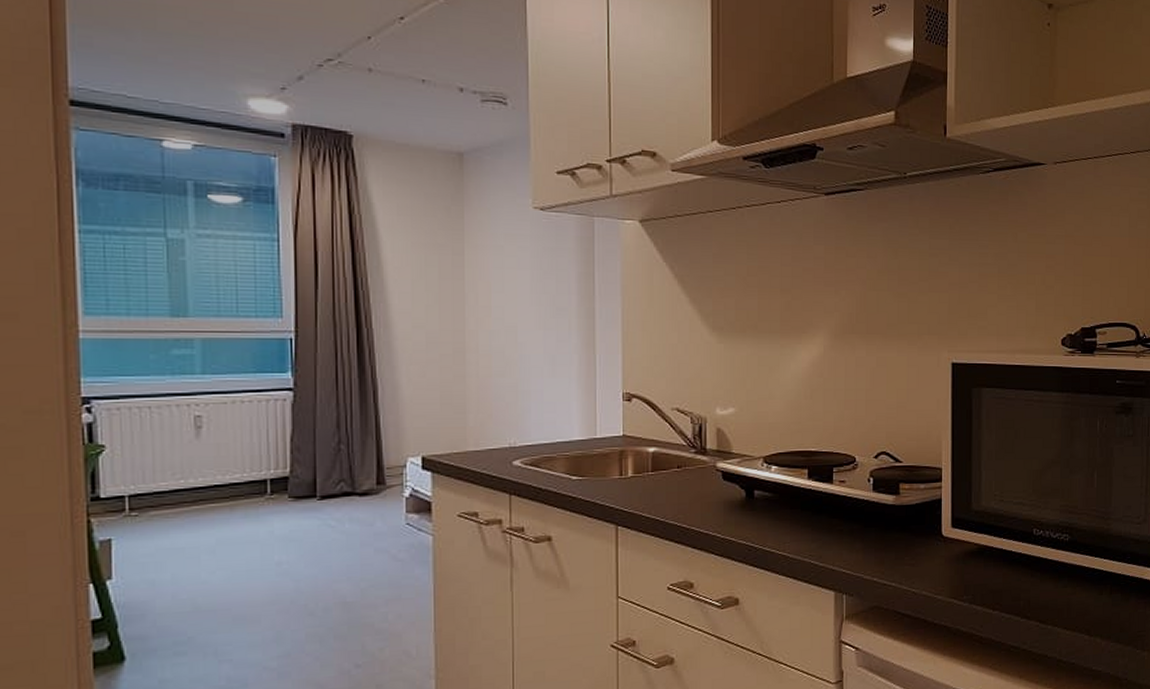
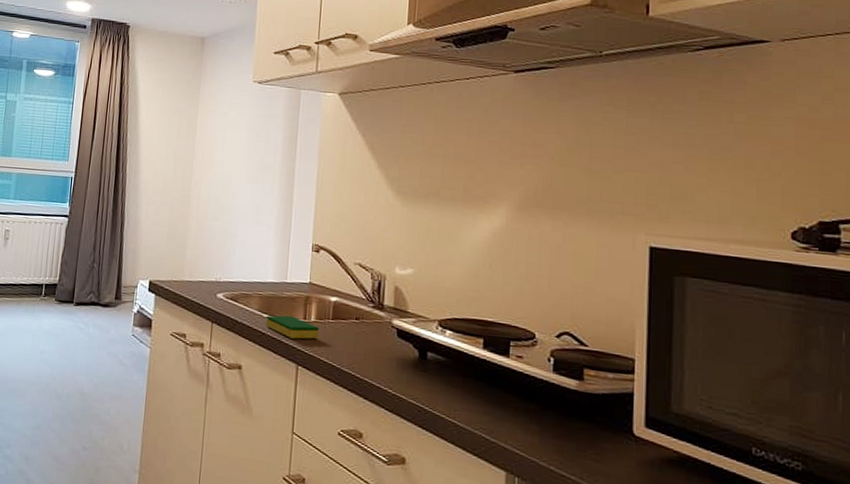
dish sponge: none [575,474,638,498] -> present [265,315,319,340]

